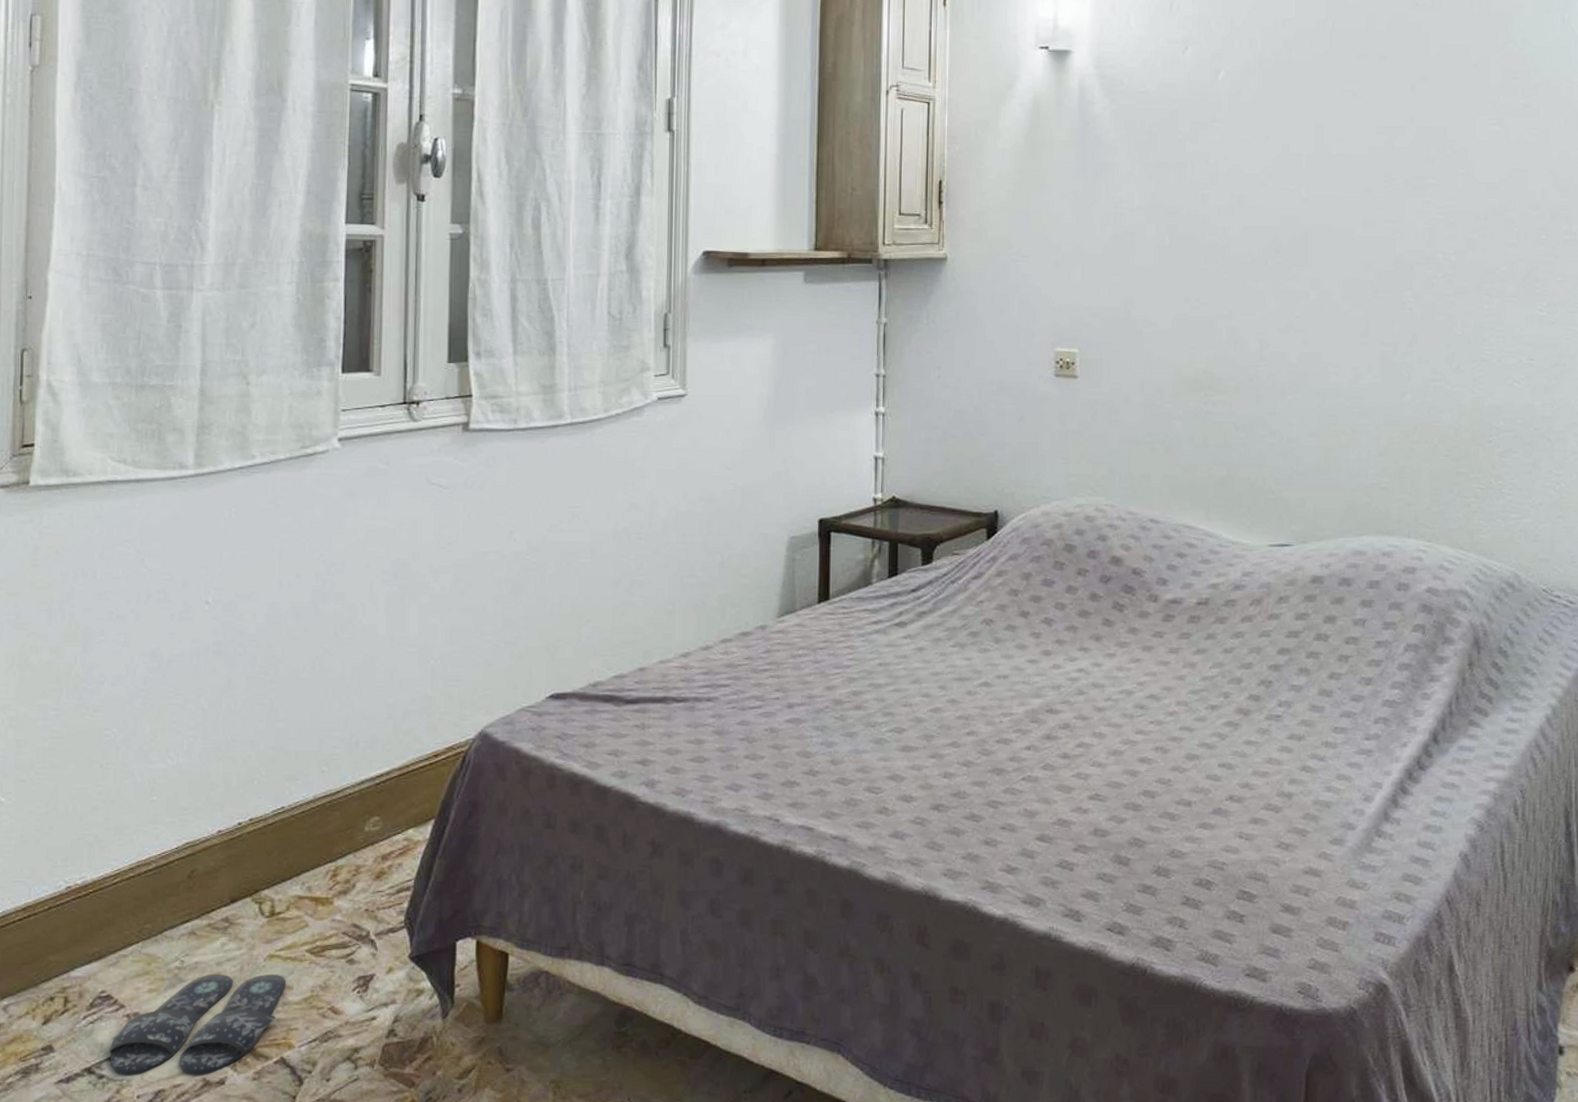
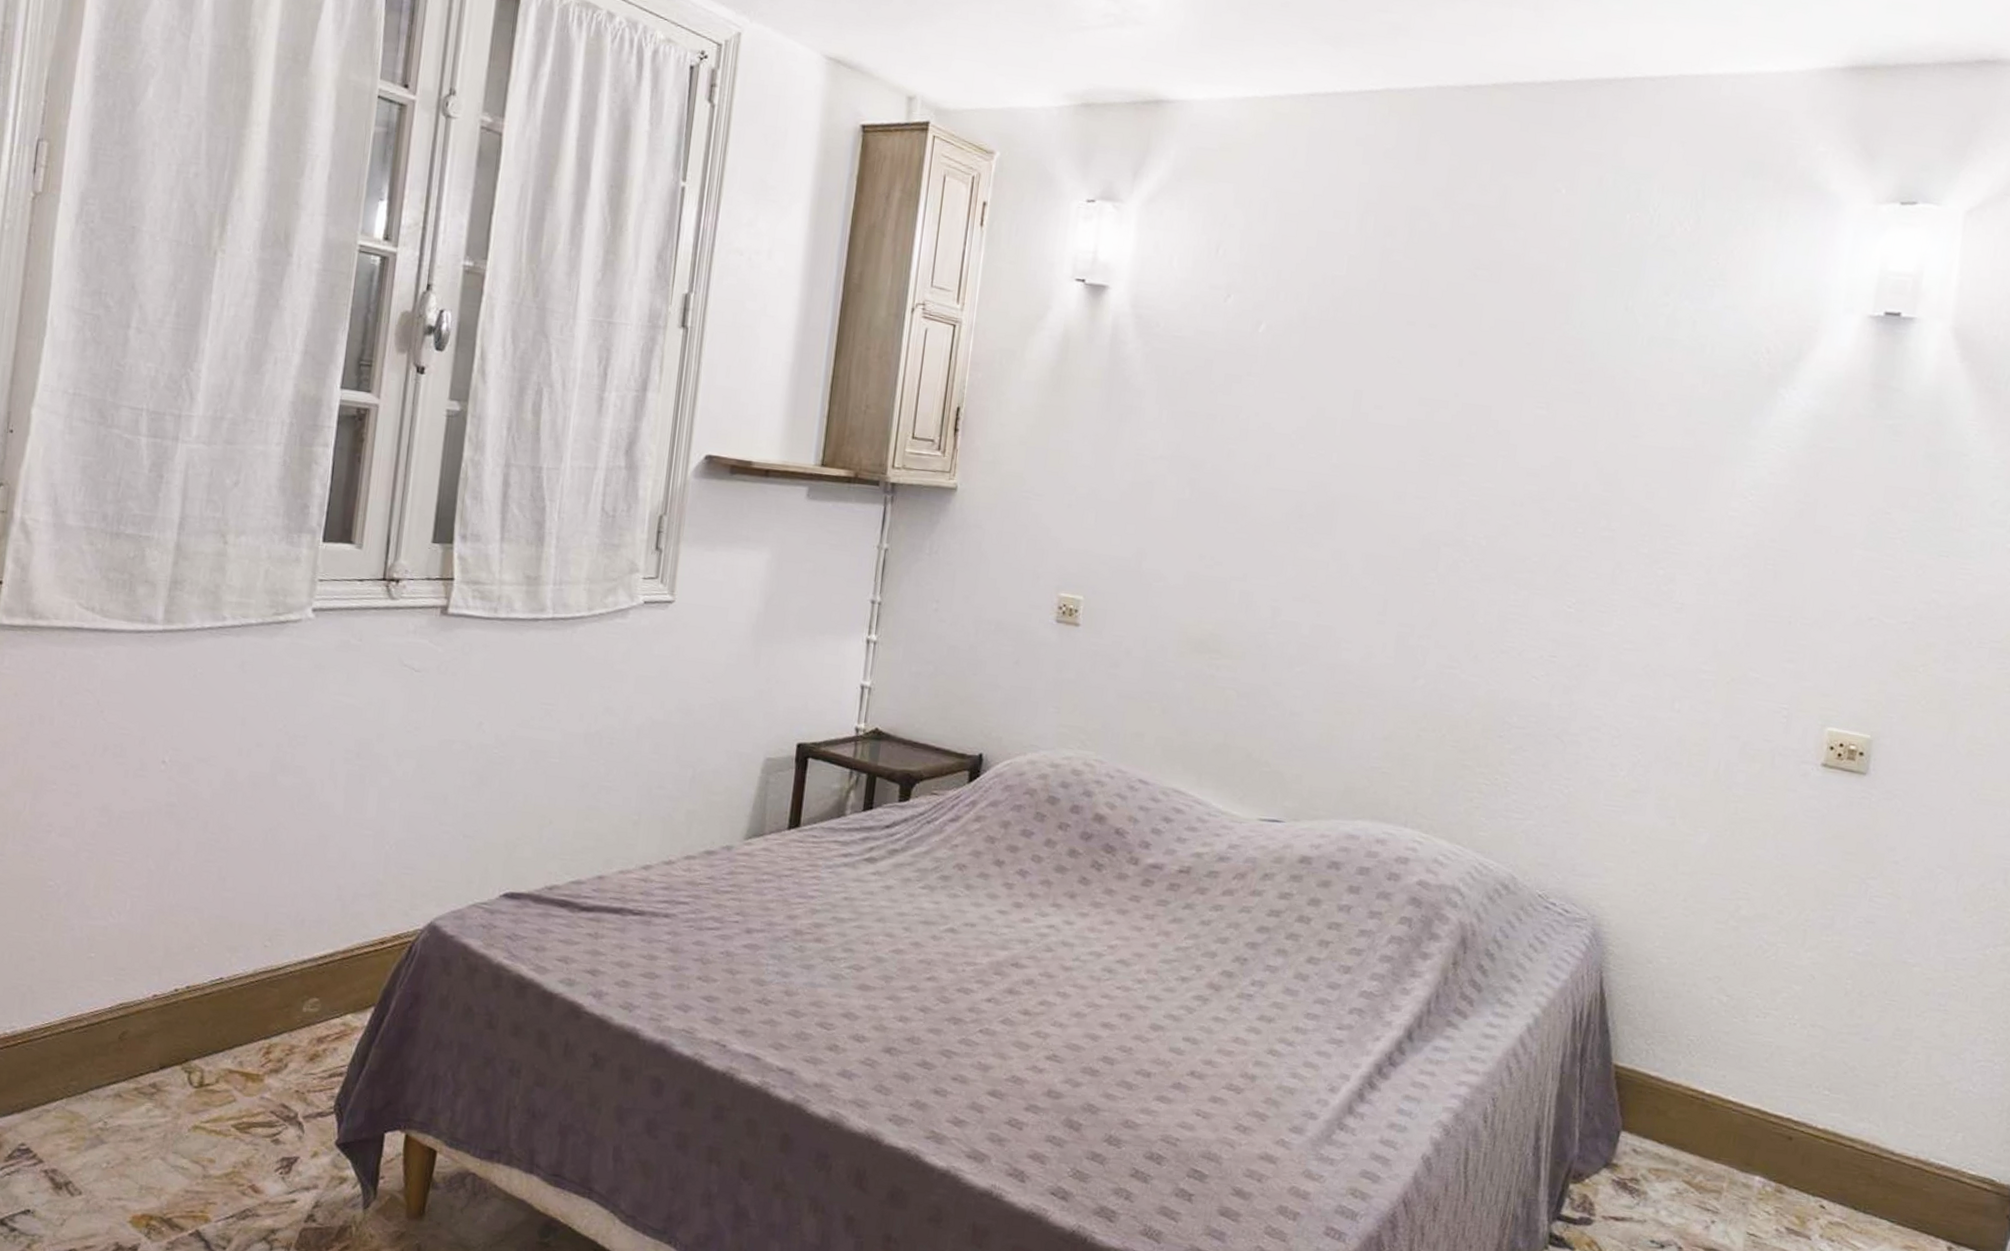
slippers: present [109,974,286,1075] -> none [23,1139,209,1239]

